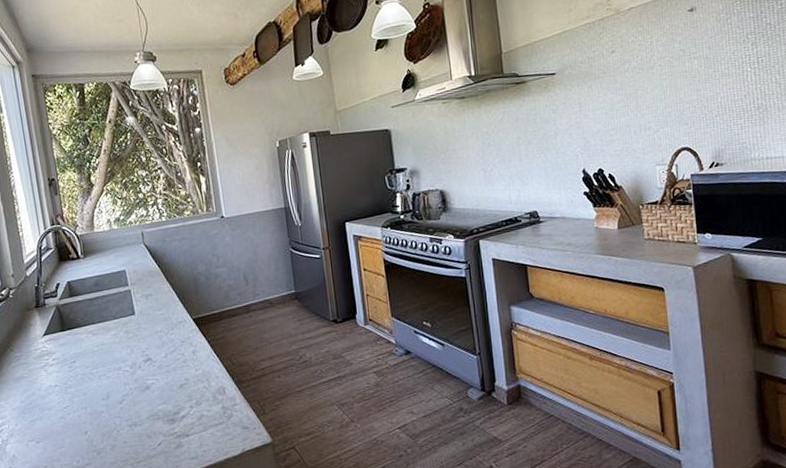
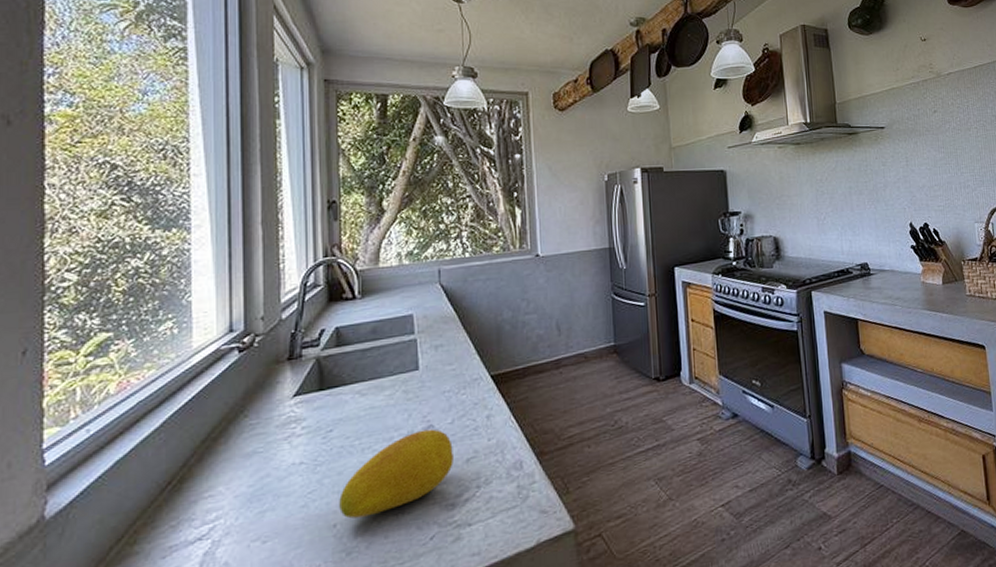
fruit: none [87,361,170,428] -> present [339,428,453,519]

